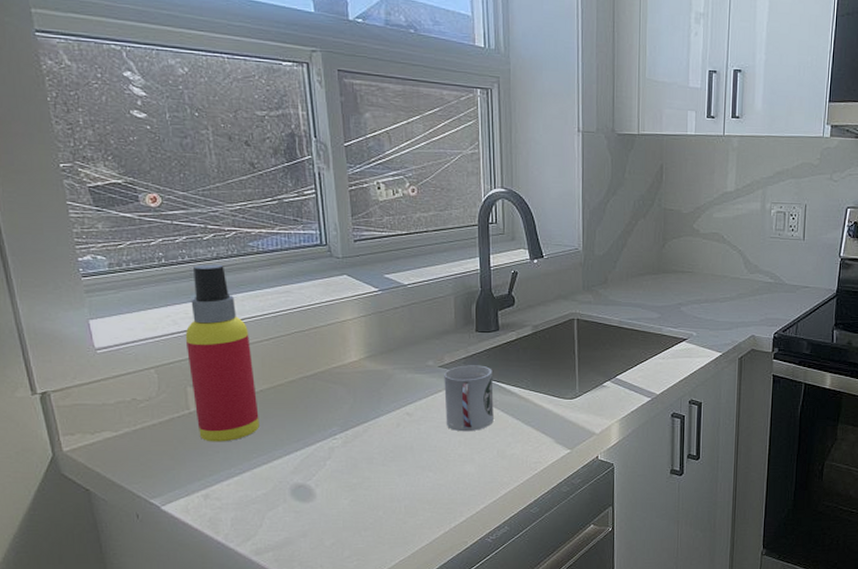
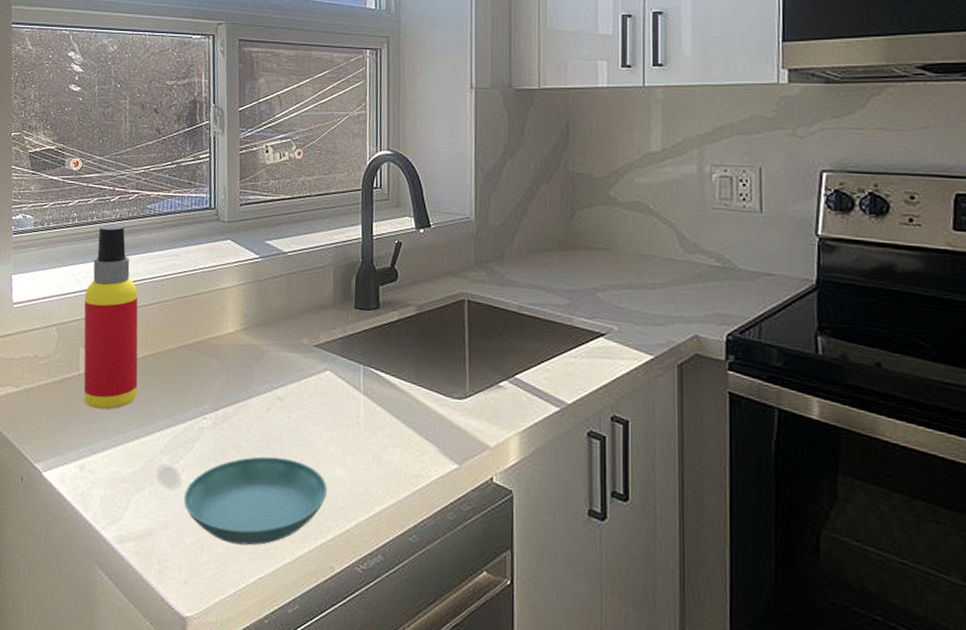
saucer: none [319,463,458,538] -> present [183,456,327,546]
cup: present [444,365,494,432] -> none [318,346,371,427]

